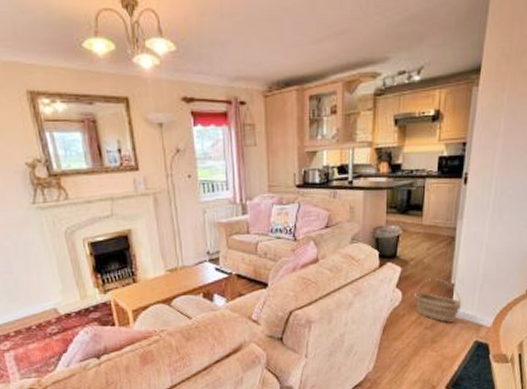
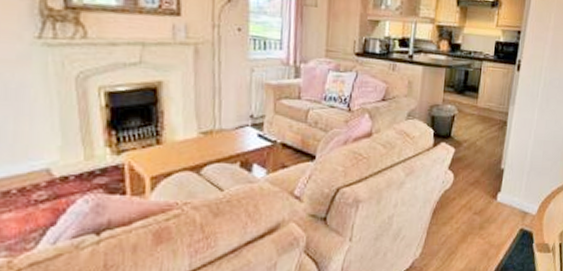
basket: present [414,278,462,324] -> none [465,162,510,210]

